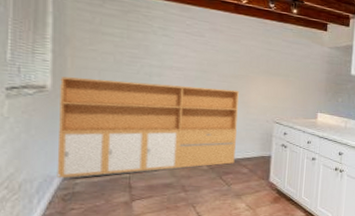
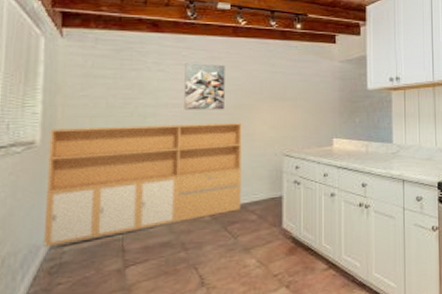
wall art: none [187,31,226,78] -> present [184,63,225,110]

